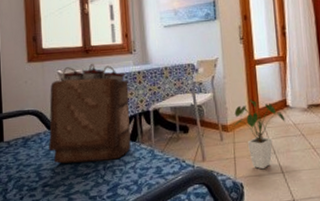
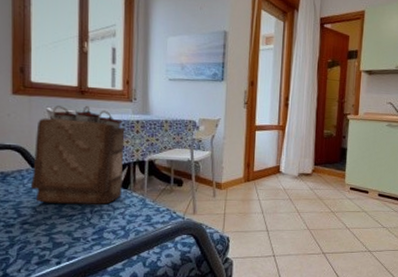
house plant: present [233,99,286,170] -> none [227,161,277,227]

